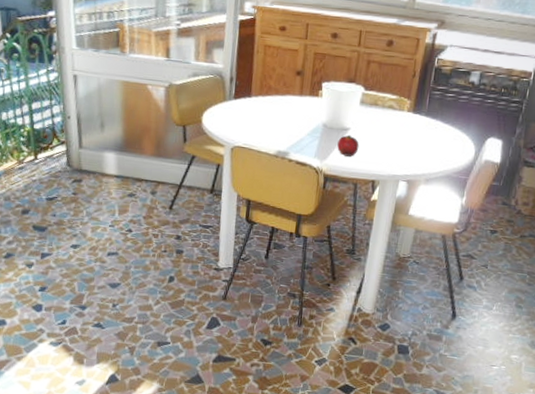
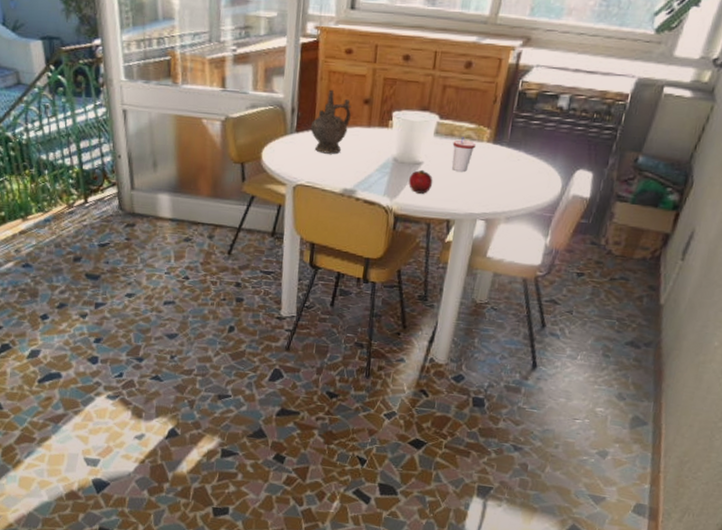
ceremonial vessel: none [247,61,285,120] -> present [310,89,352,154]
cup: none [376,106,398,137] -> present [452,137,476,172]

